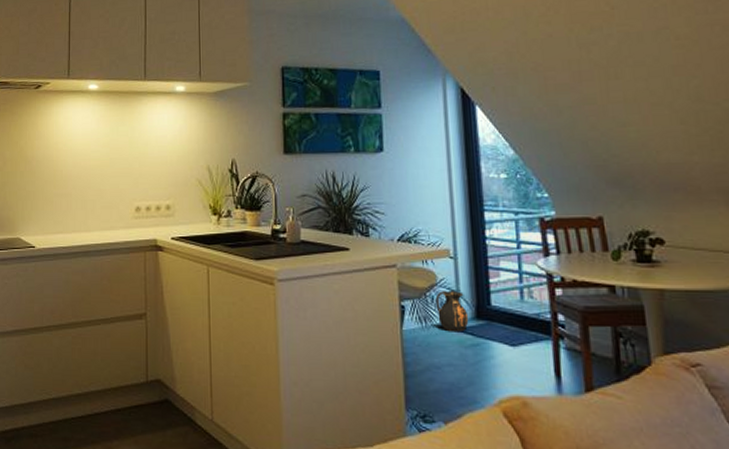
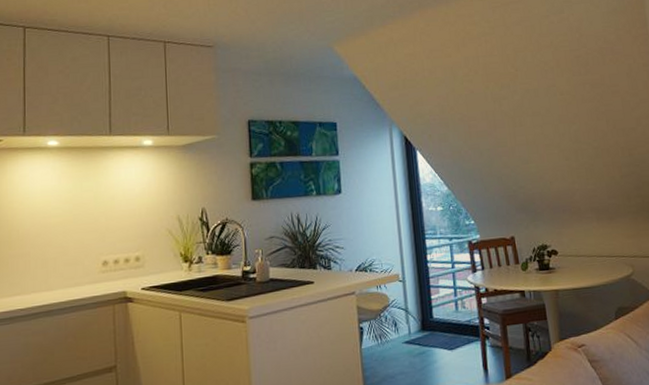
ceramic jug: present [435,290,469,332] -> none [388,308,416,345]

